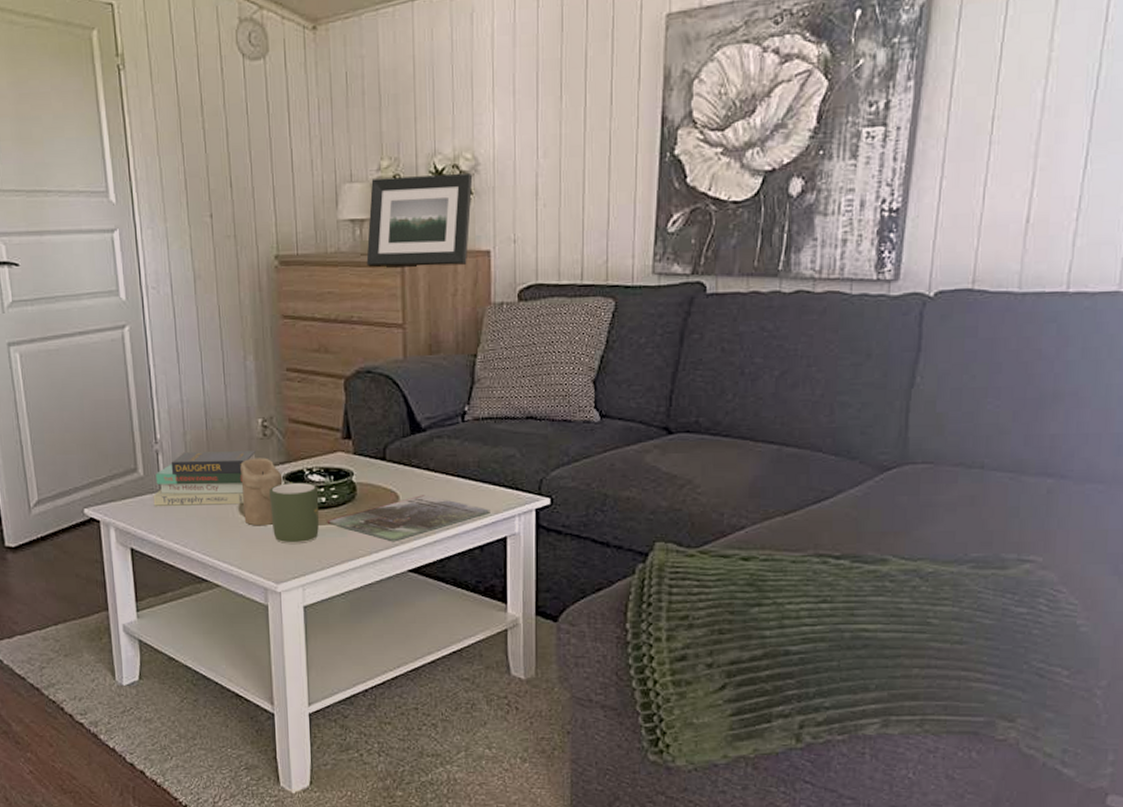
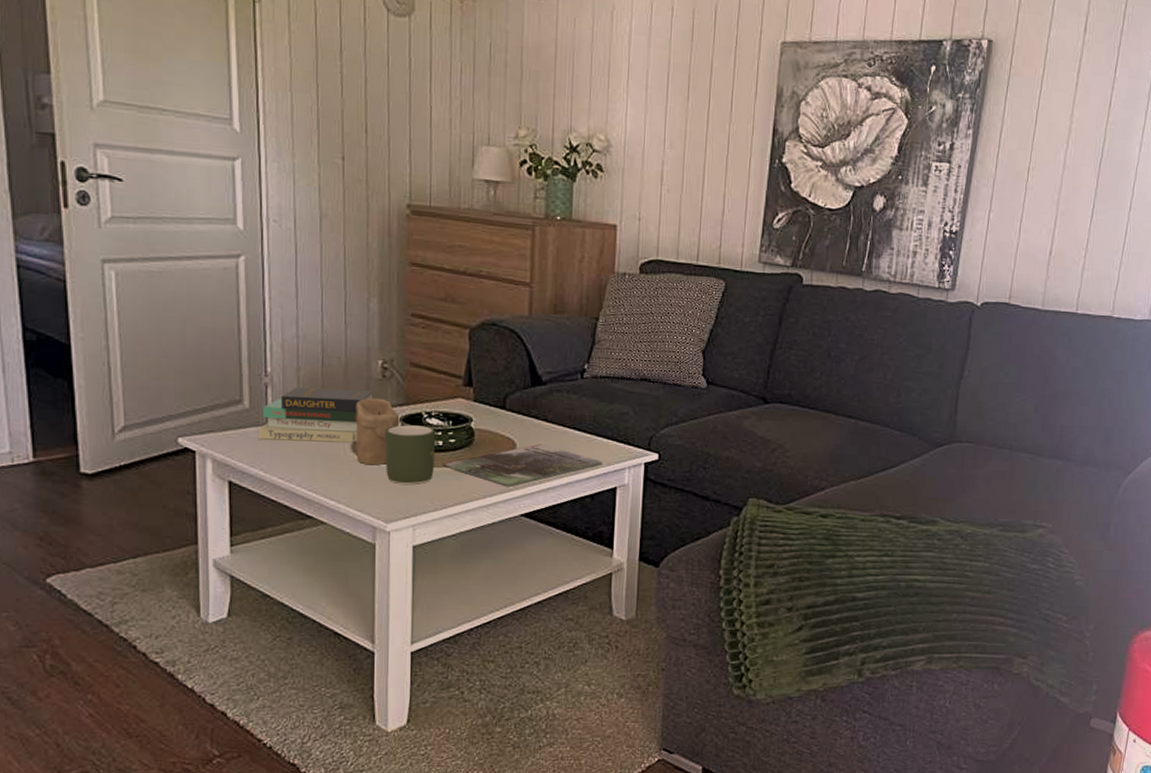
picture frame: present [366,172,473,267] -> none [498,145,605,235]

